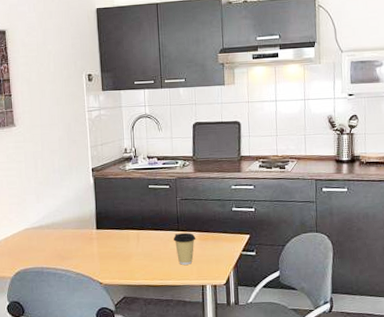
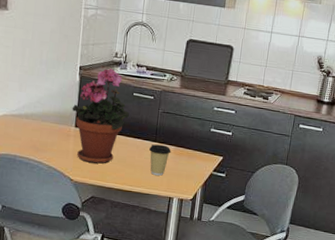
potted plant: none [90,165,148,263] -> present [72,68,129,164]

